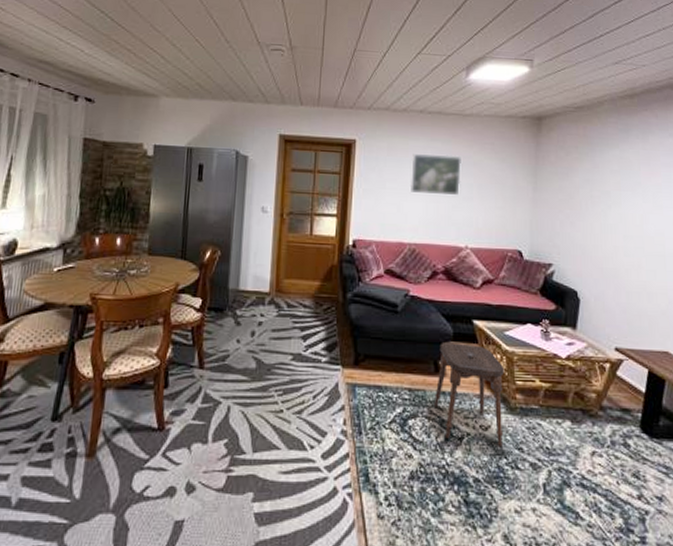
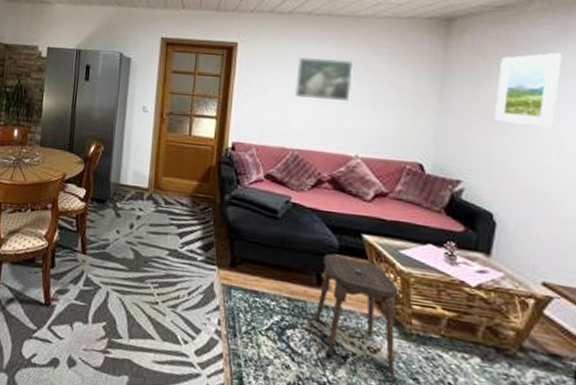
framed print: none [576,148,625,214] -> present [494,52,562,129]

